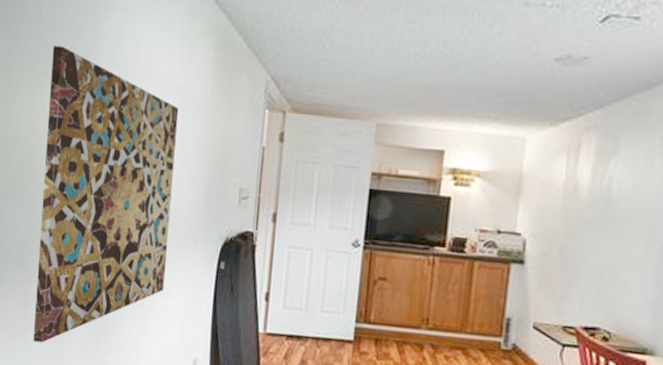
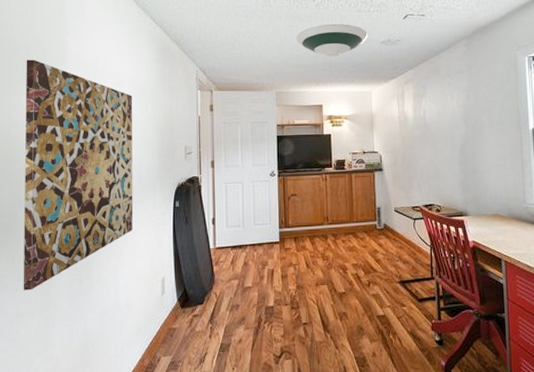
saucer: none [418,24,535,77] -> present [296,24,368,57]

